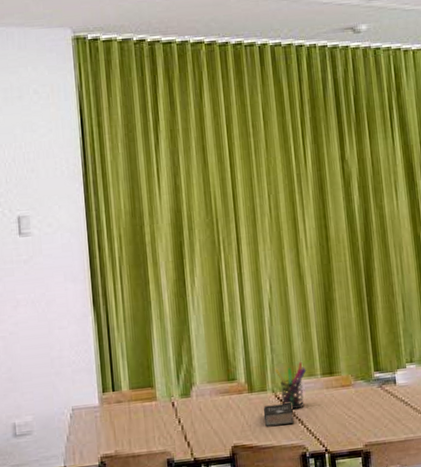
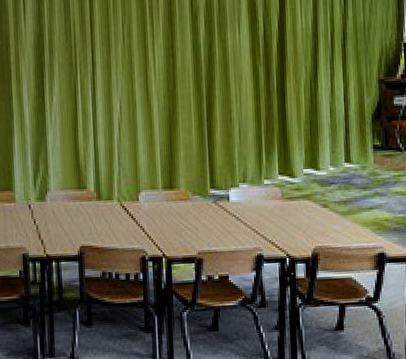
book: present [263,403,294,426] -> none [109,212,136,231]
pen holder: present [275,361,307,410] -> none [121,175,150,218]

